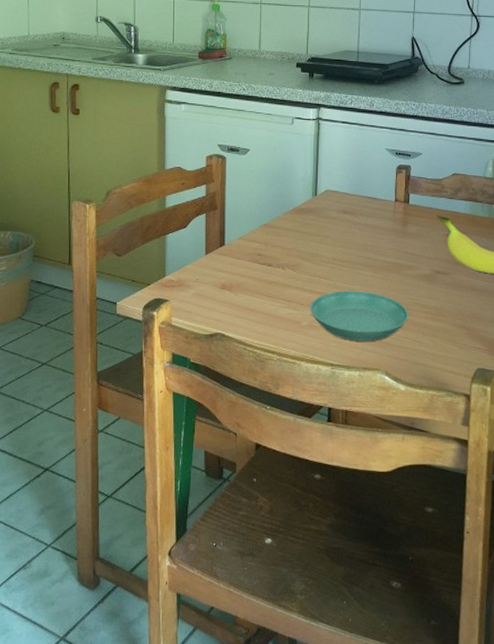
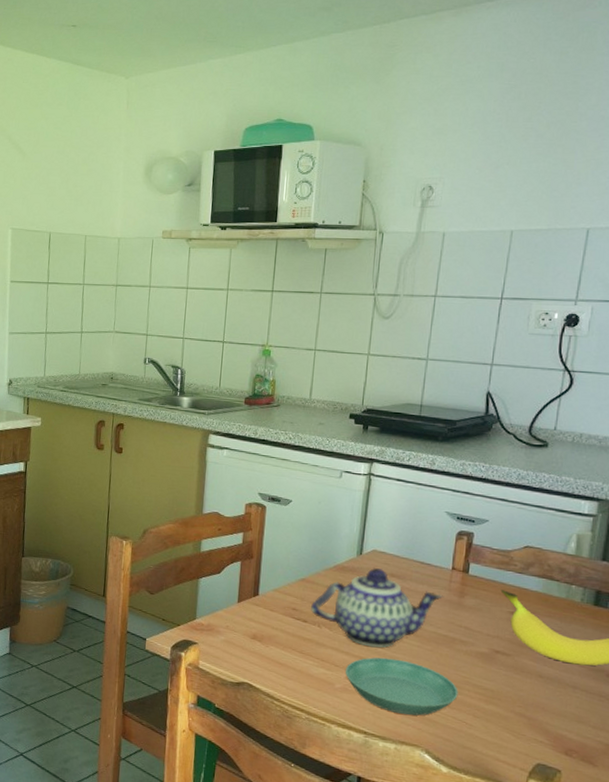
teapot: none [275,206,390,282] -> present [311,567,444,648]

